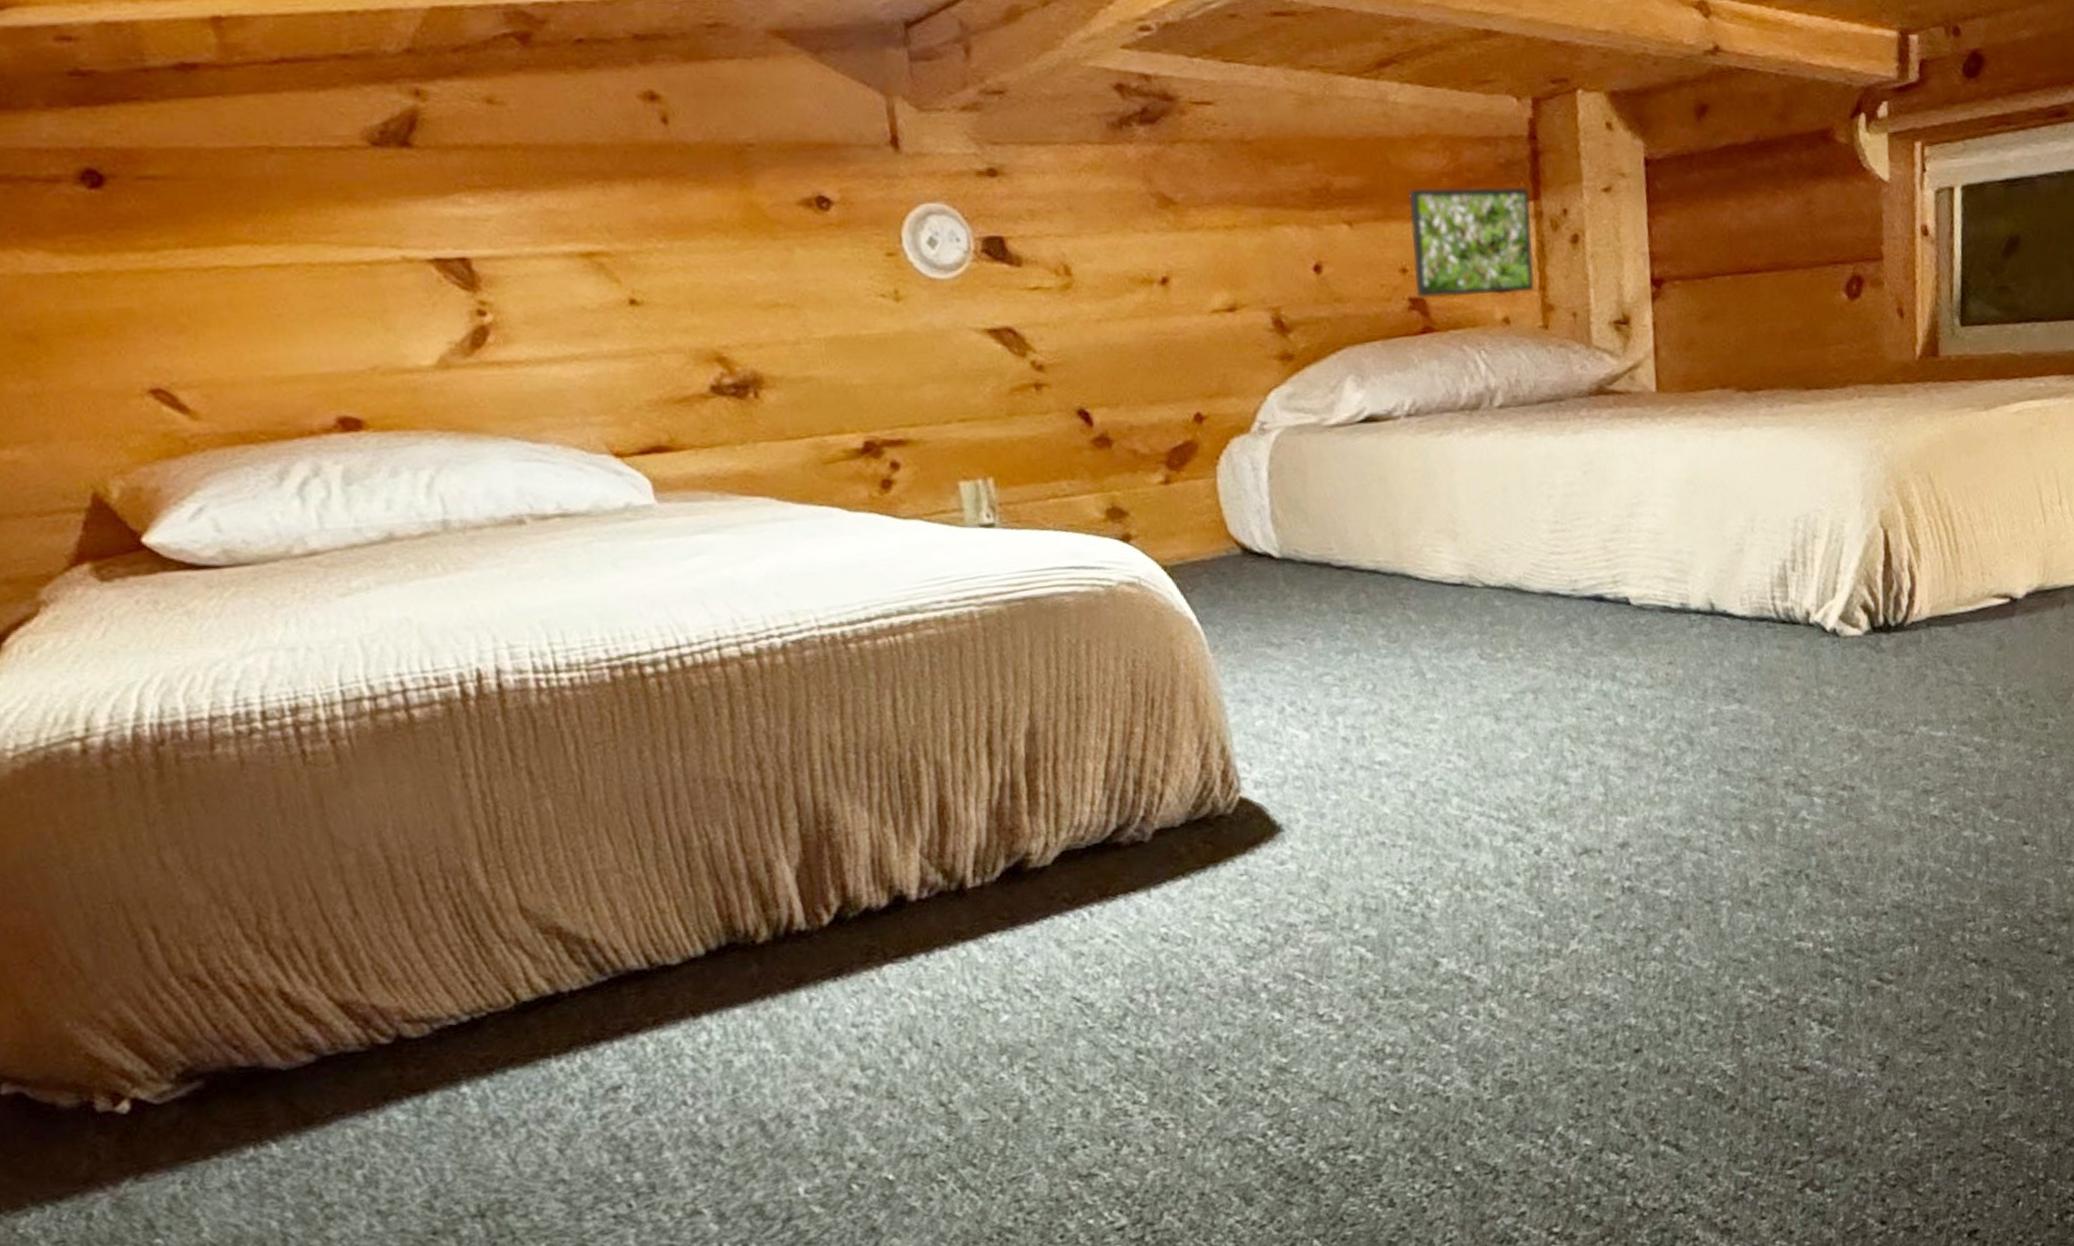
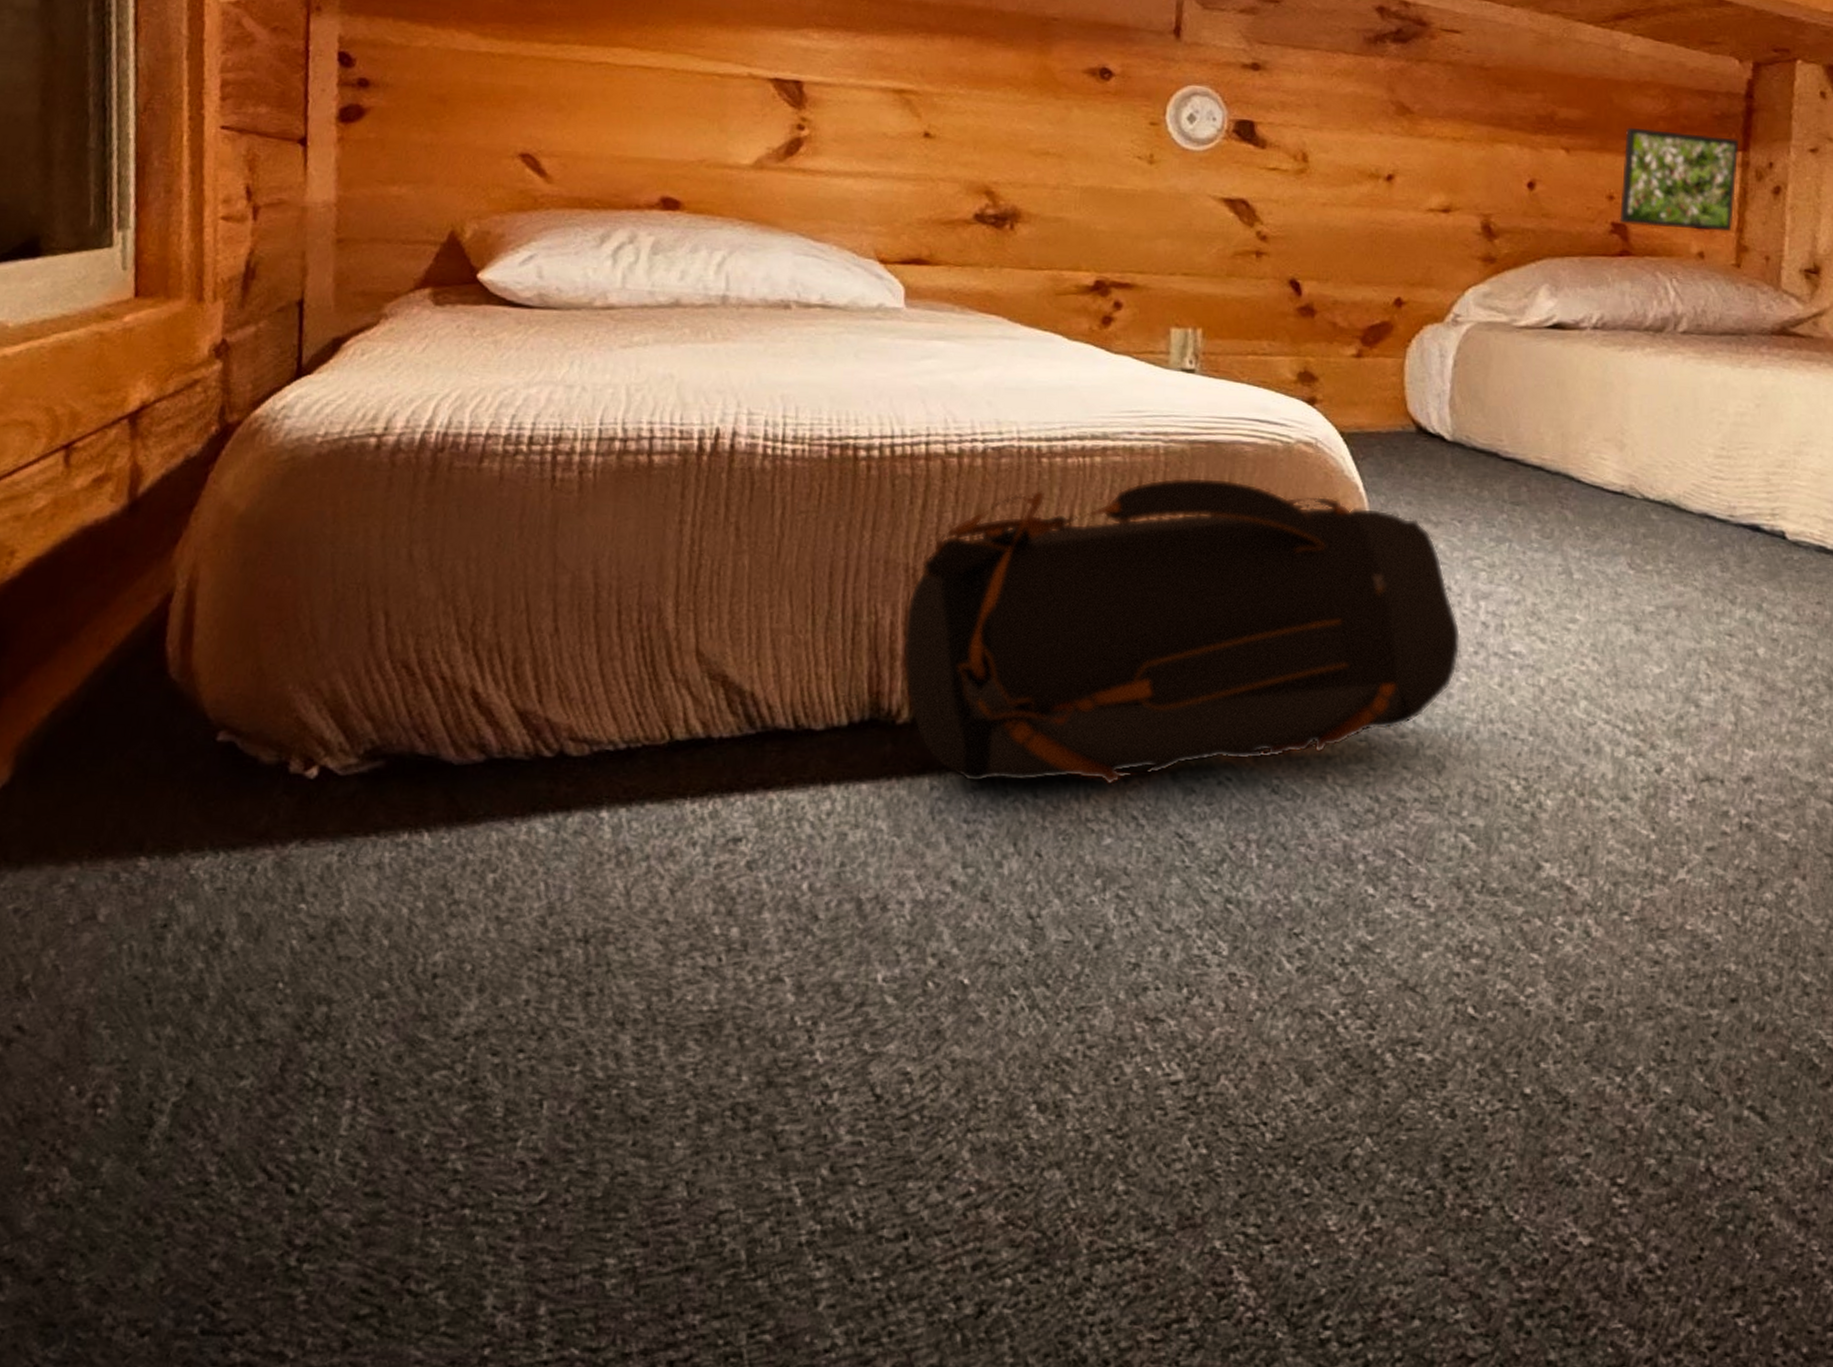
backpack: none [738,634,1326,987] -> present [902,477,1461,785]

